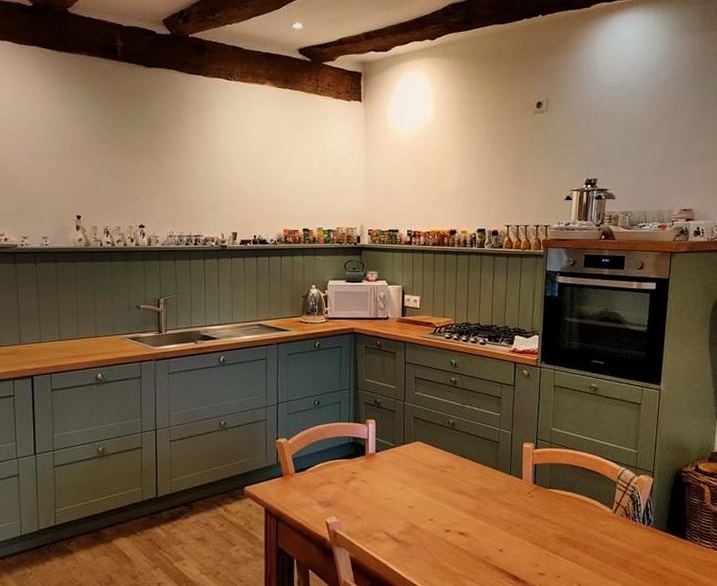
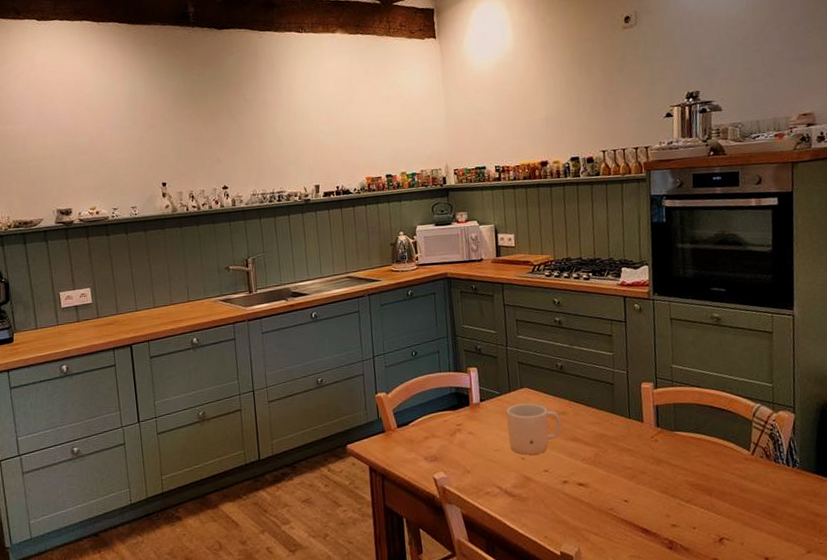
mug: none [399,455,449,504] -> present [506,402,562,455]

